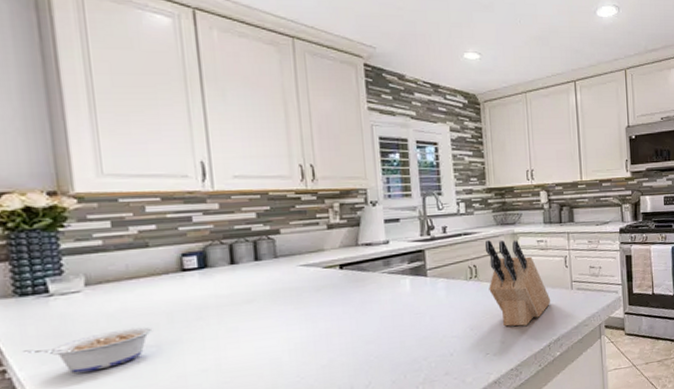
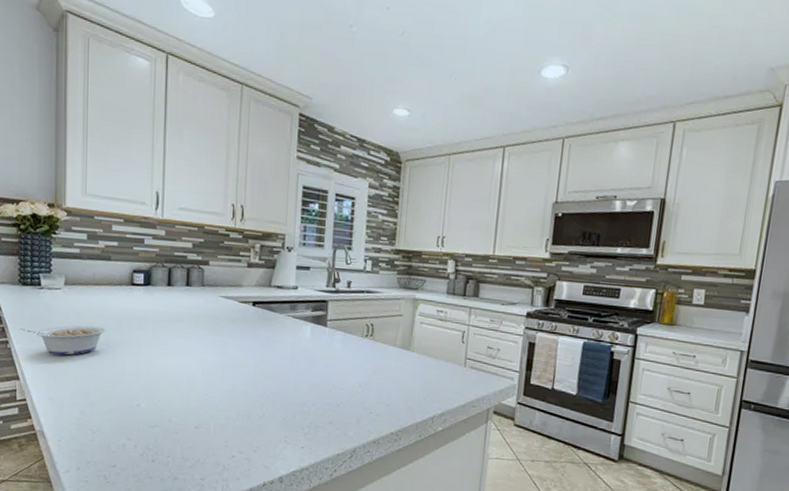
knife block: present [484,240,551,327] -> none [382,302,442,393]

